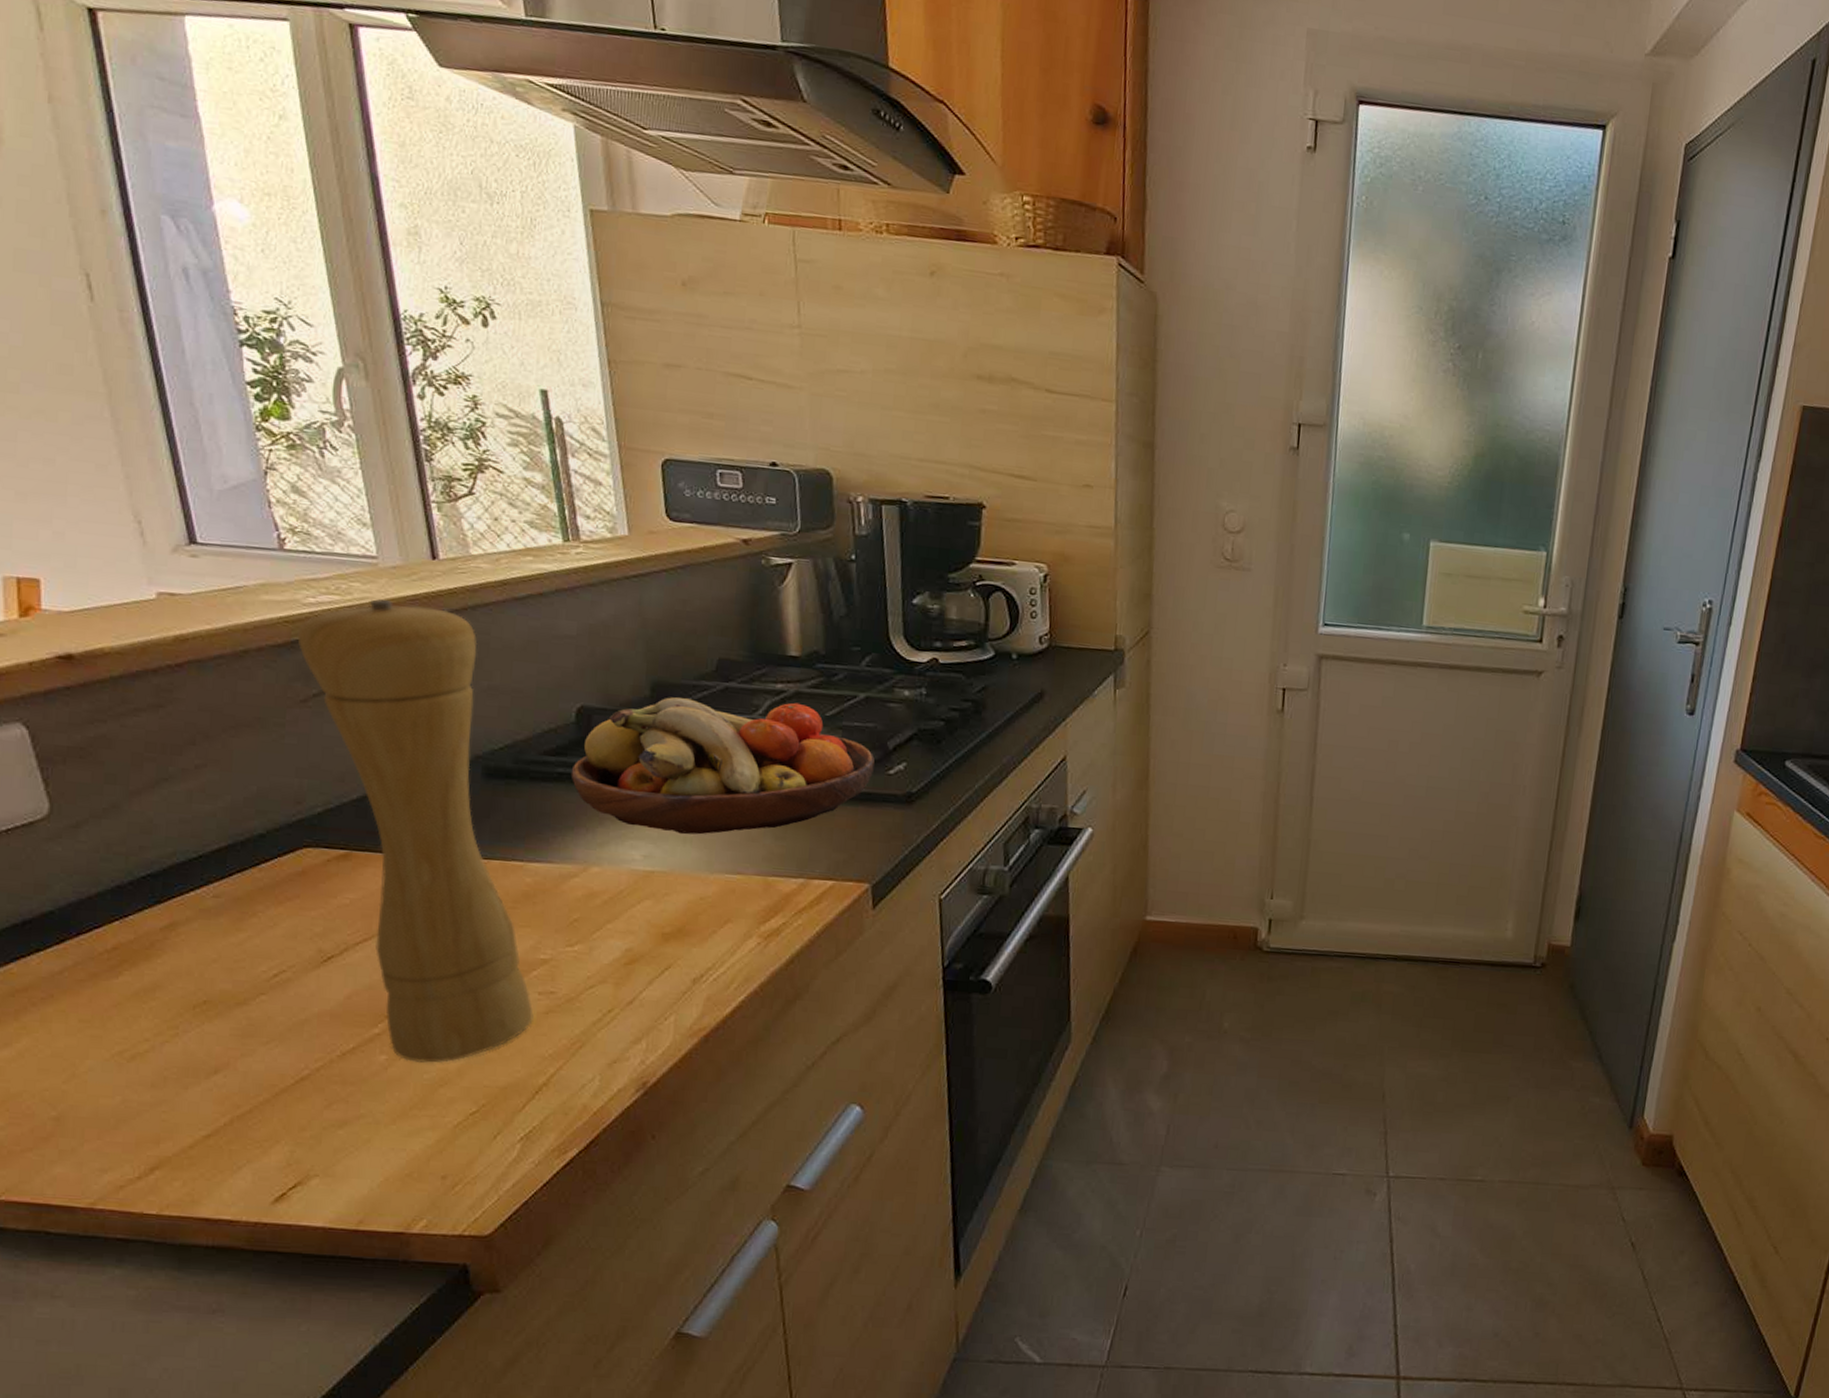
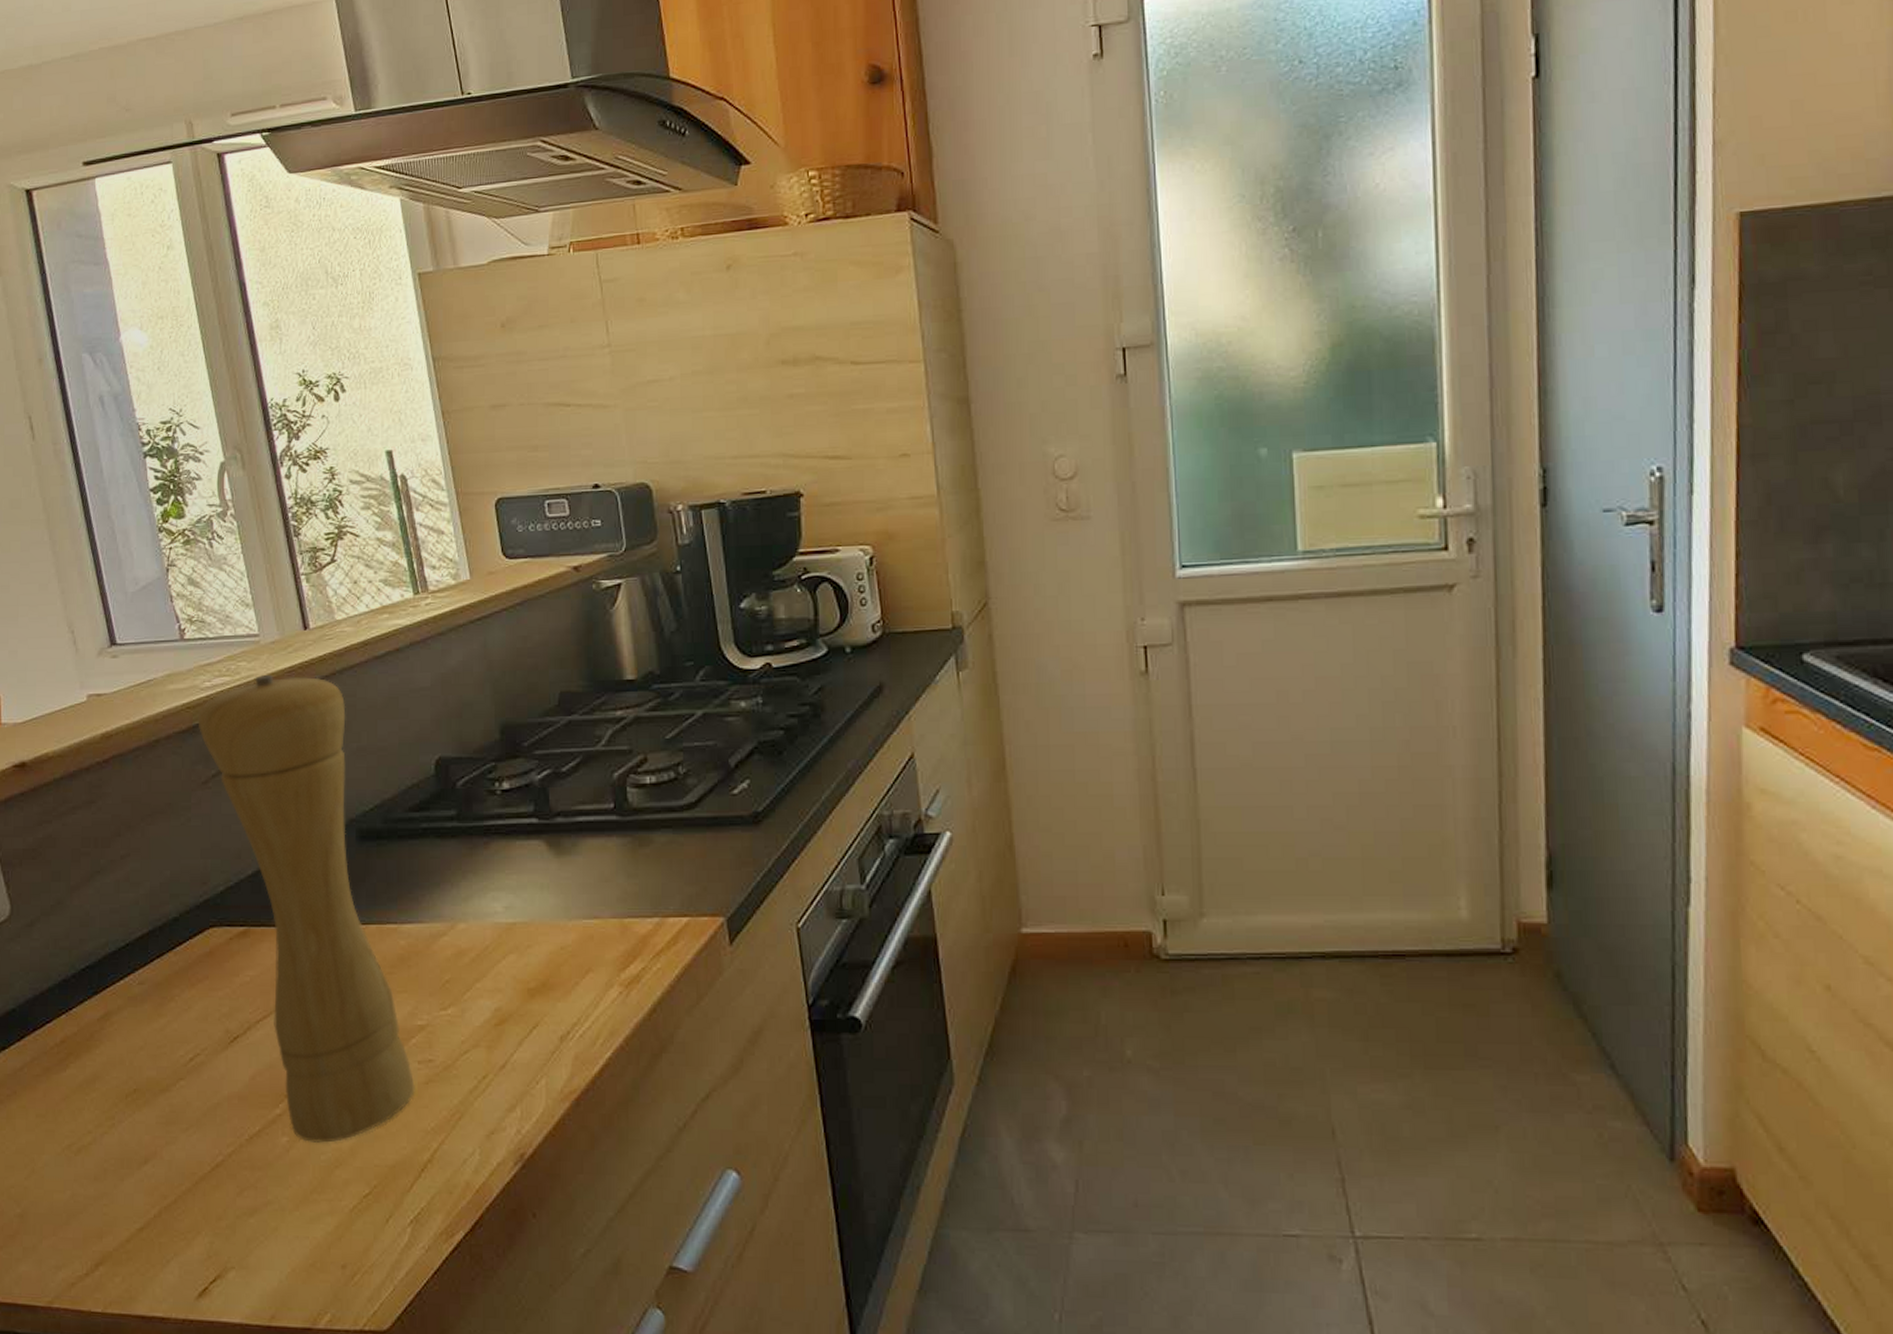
fruit bowl: present [571,697,875,835] -> none [434,728,718,881]

